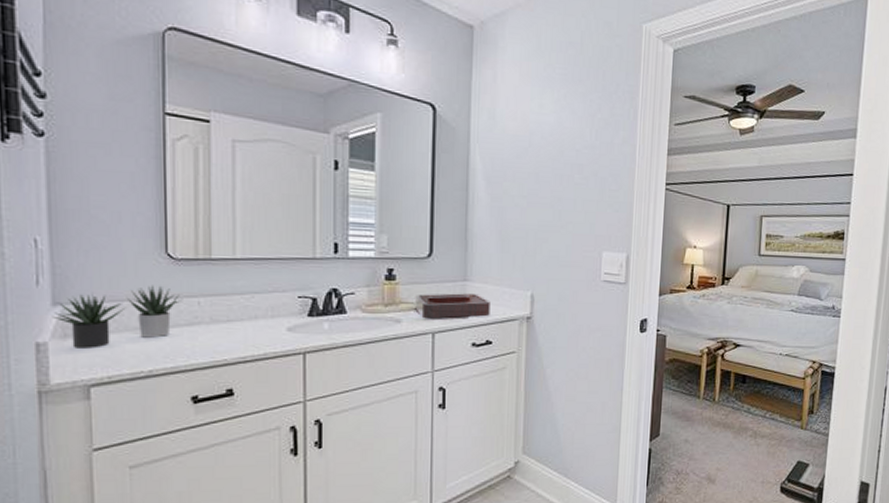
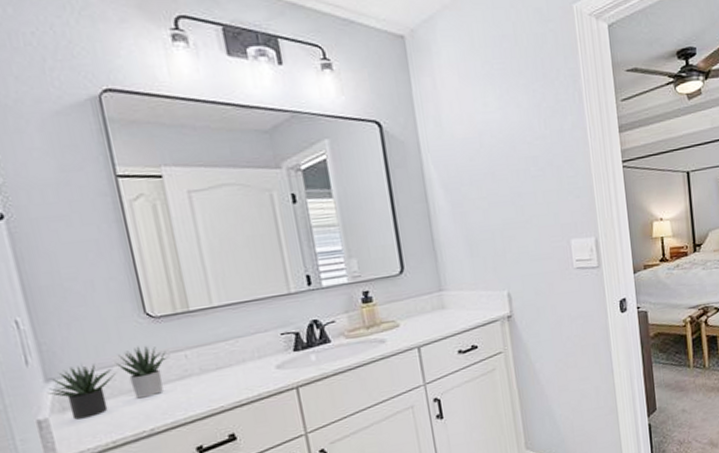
decorative tray: present [415,293,490,319] -> none [394,301,471,335]

